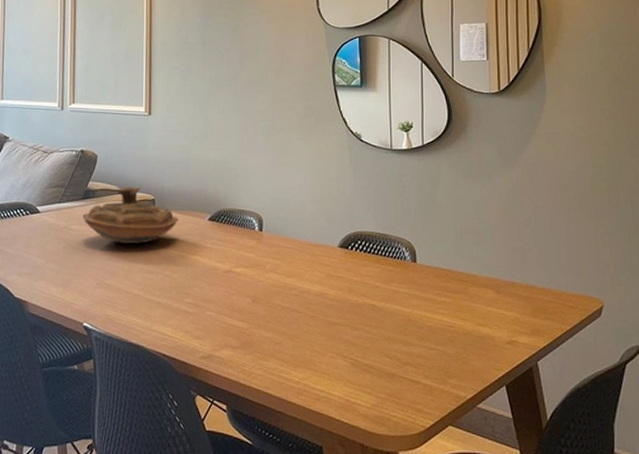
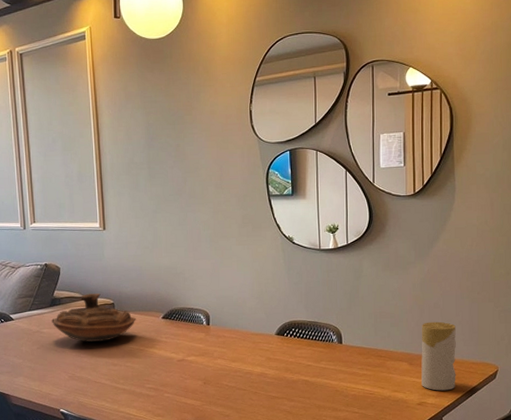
candle: none [510,242,553,328] -> present [421,321,456,391]

